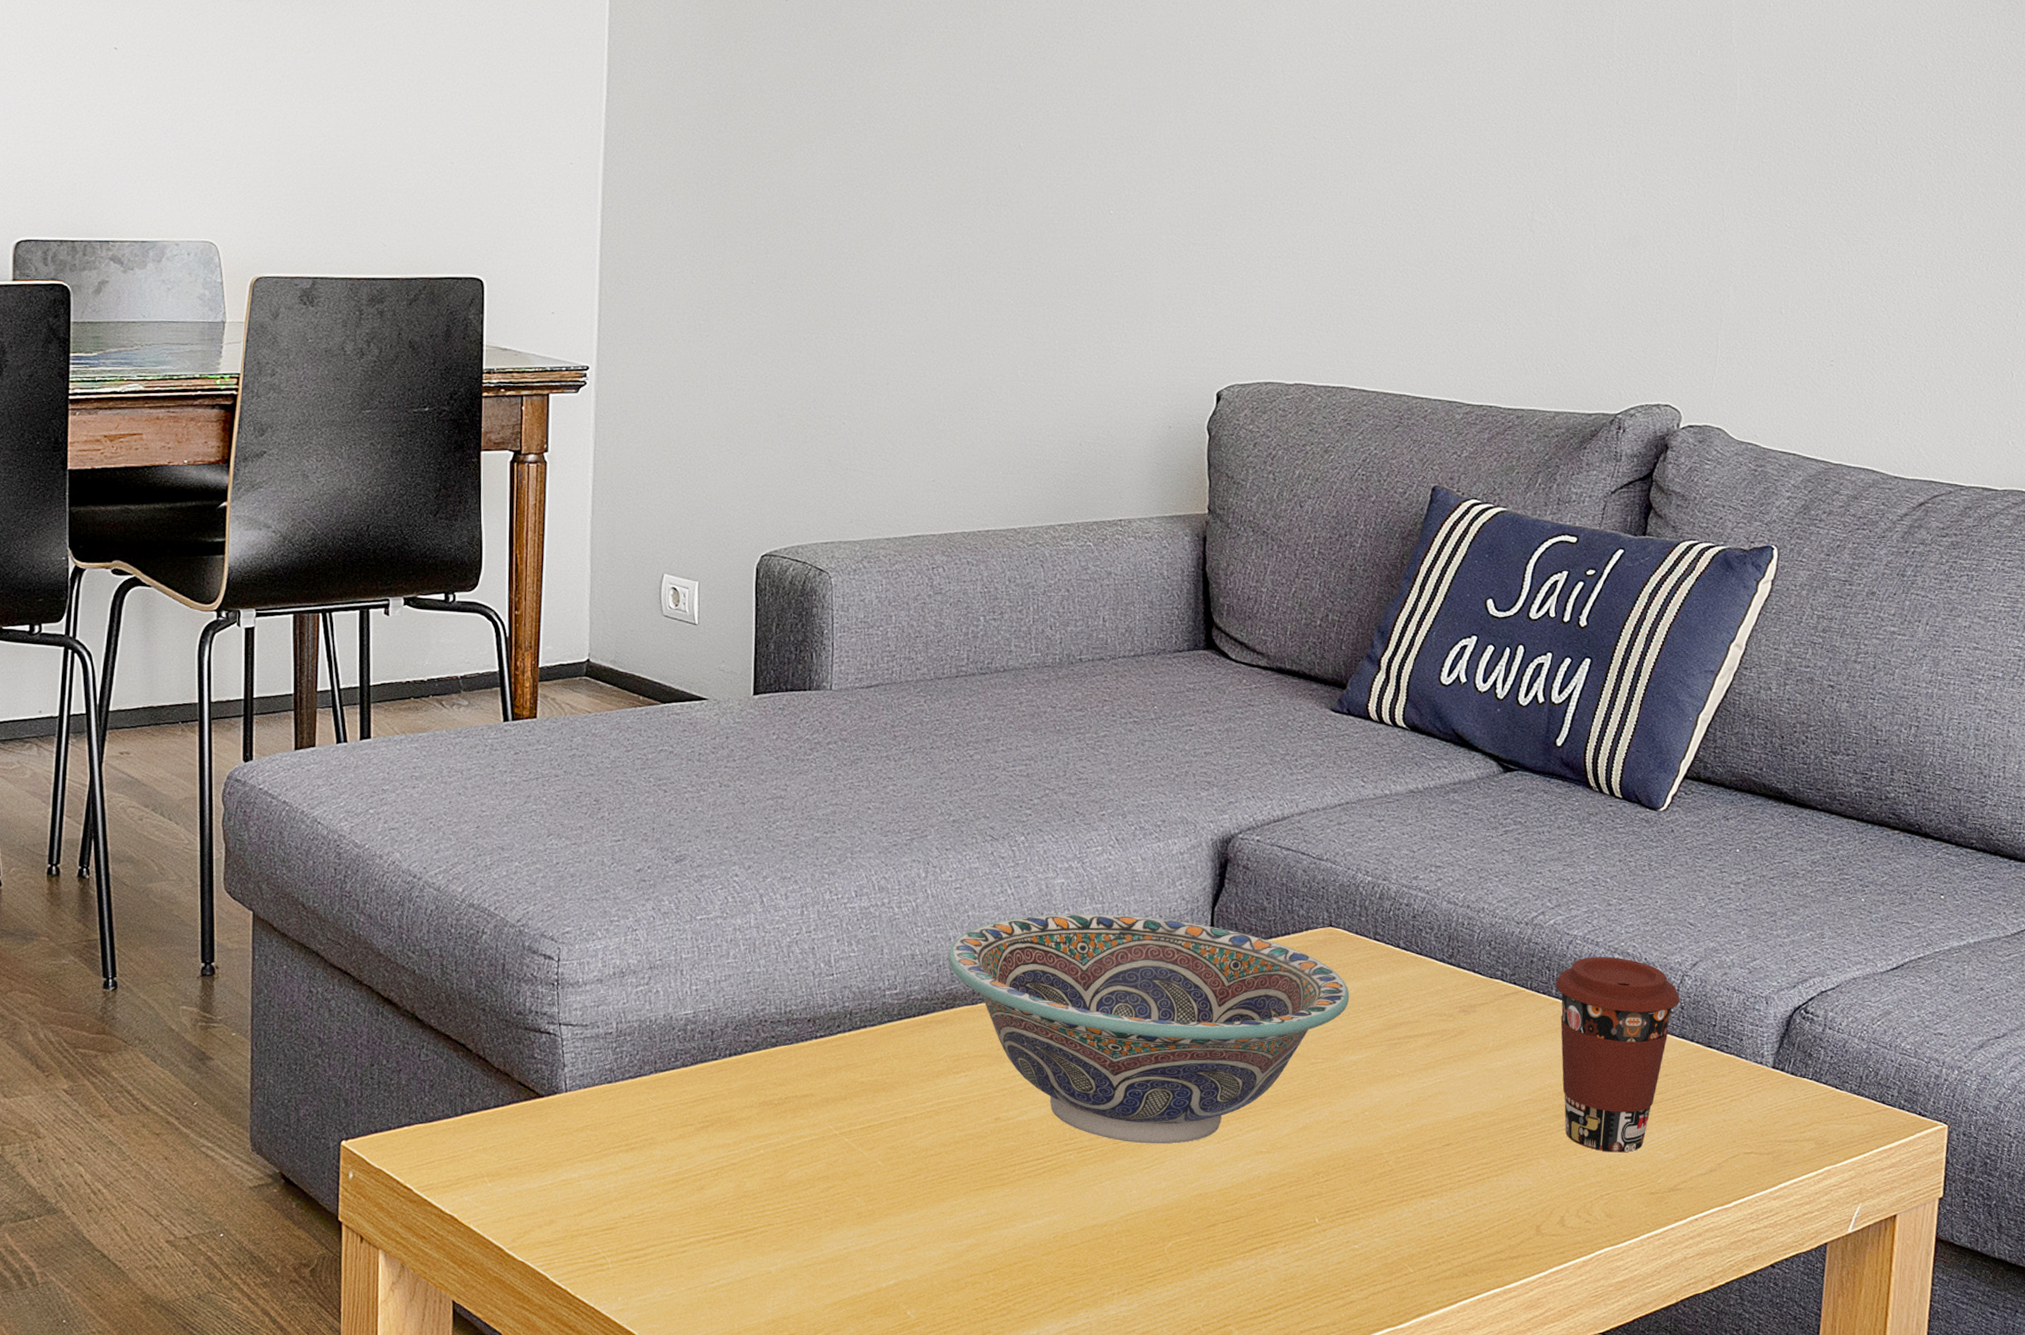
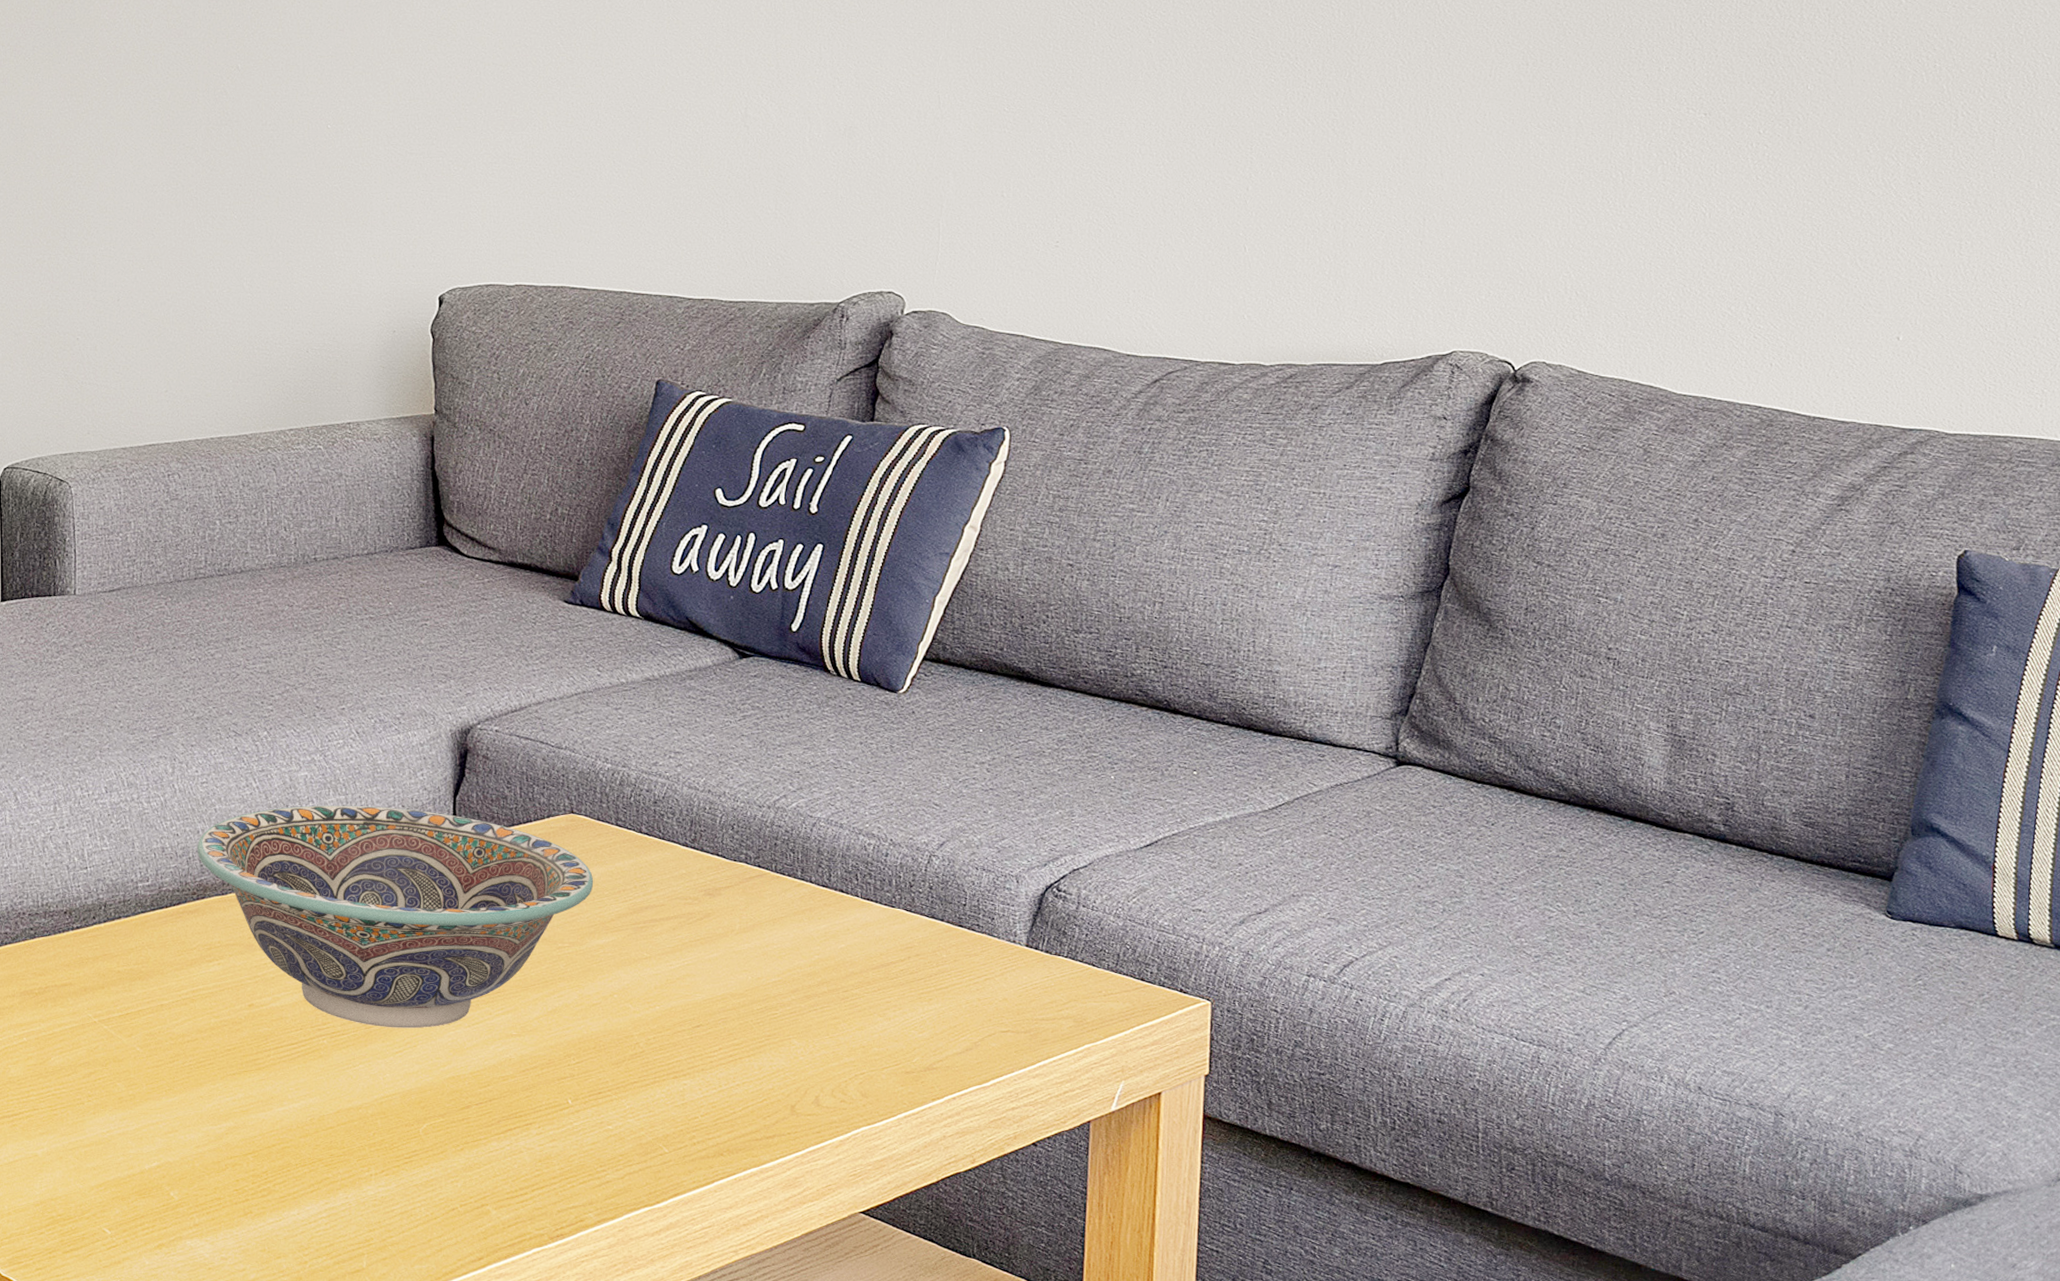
coffee cup: present [1555,957,1680,1153] -> none [800,839,928,1033]

